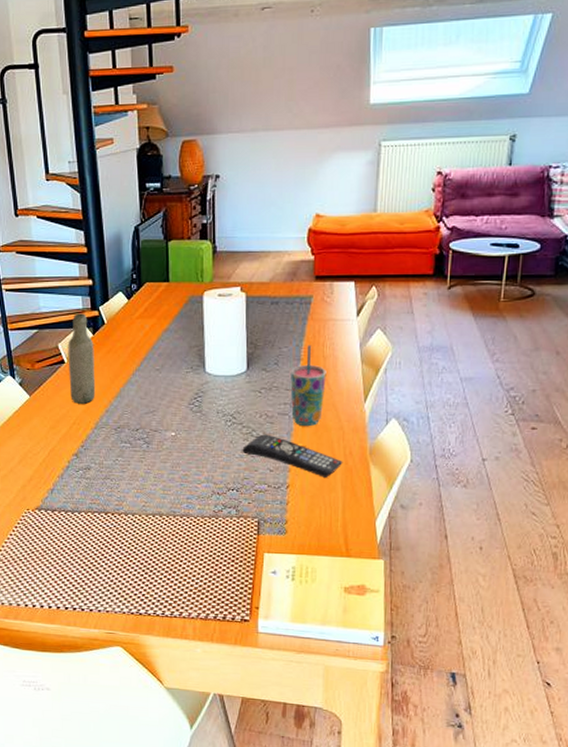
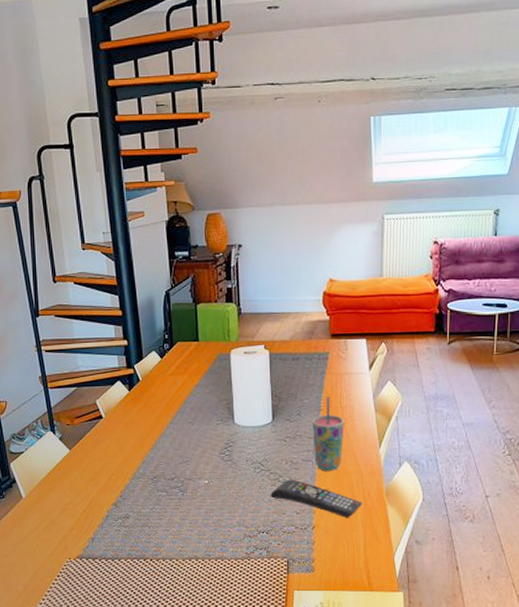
bottle: present [68,313,96,404] -> none [105,371,133,456]

